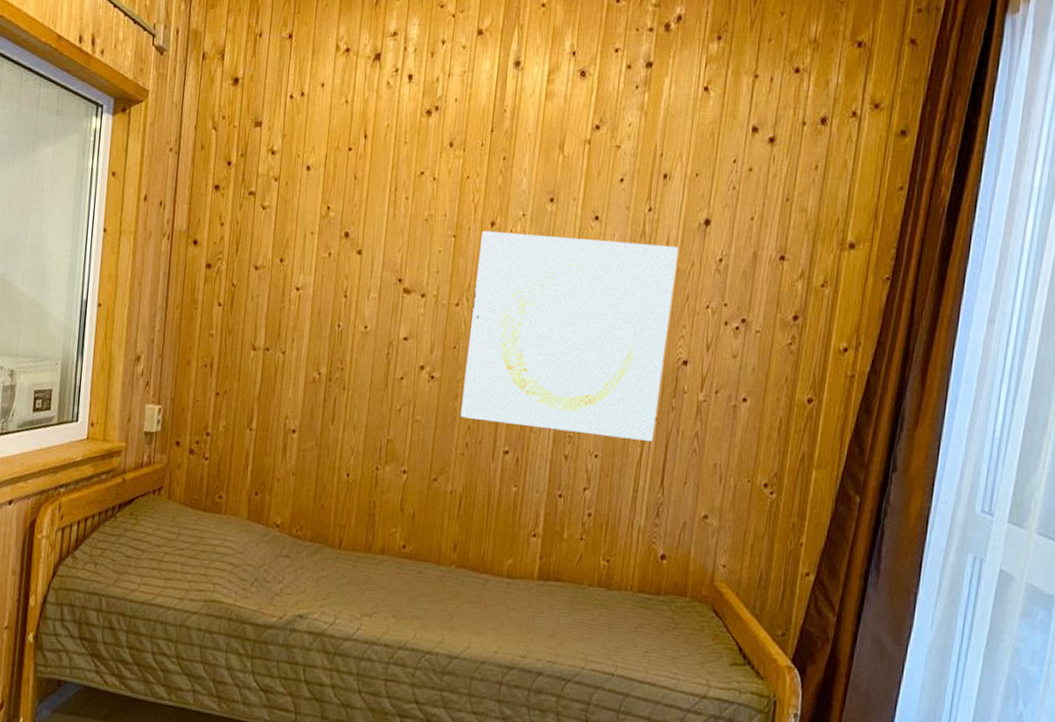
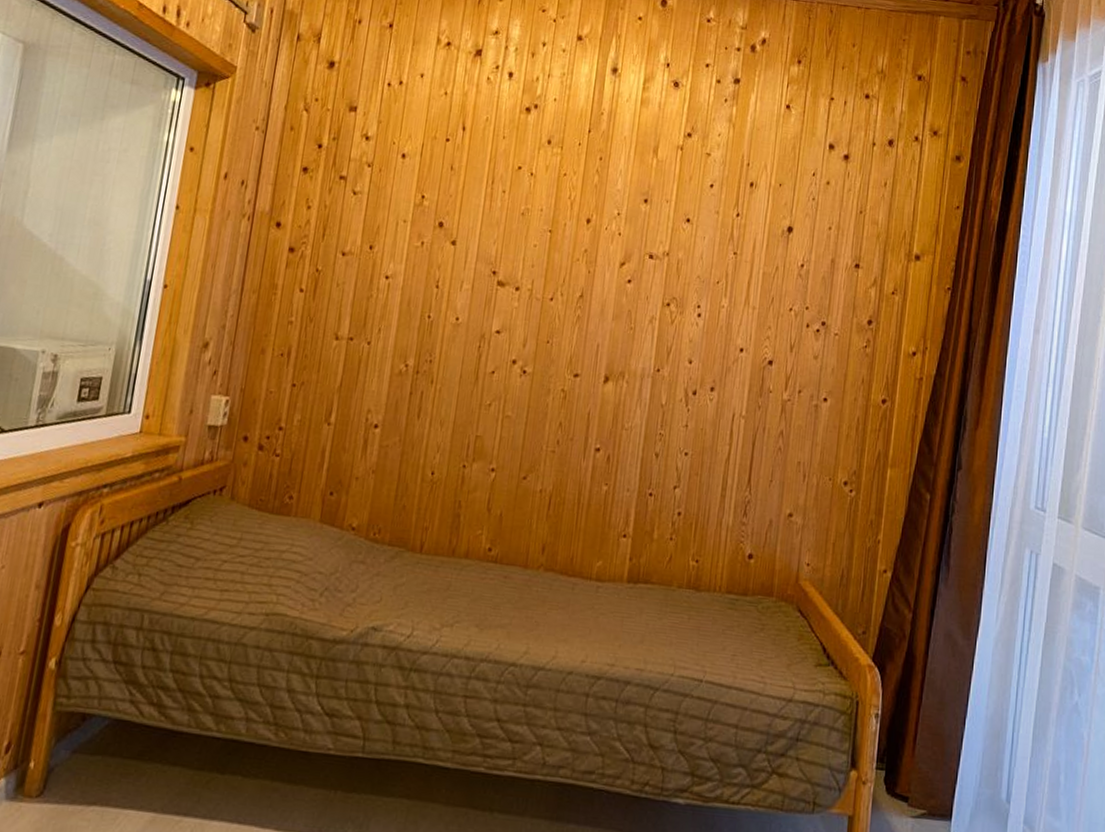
wall art: present [460,230,679,441] -> none [552,227,764,440]

